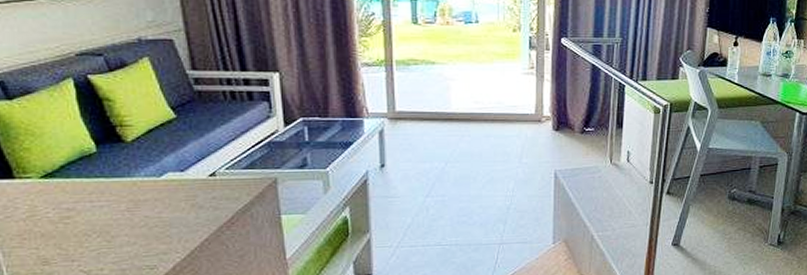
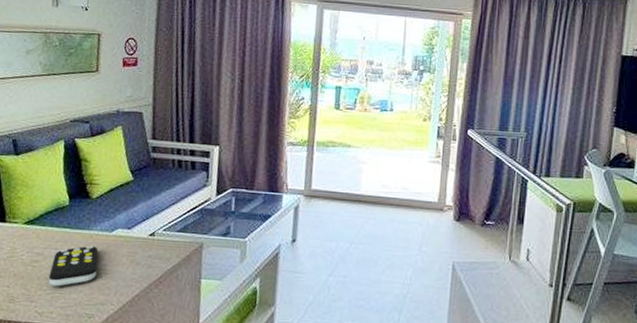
remote control: none [88,193,150,242] -> present [48,245,99,287]

